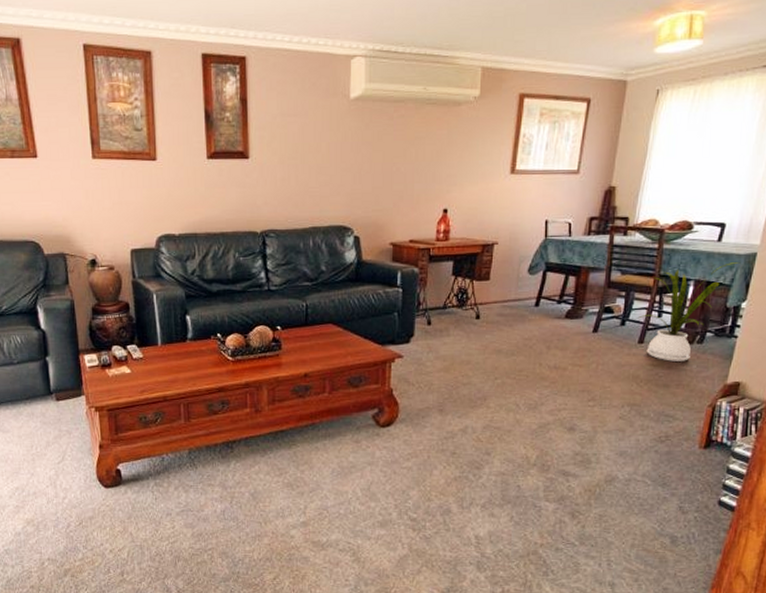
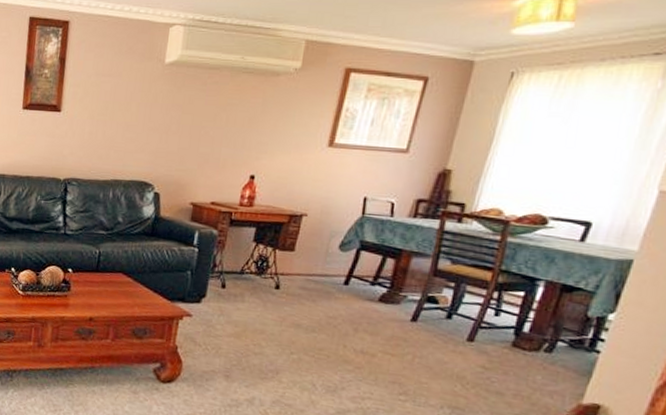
house plant: present [638,262,740,361] -> none [469,265,609,370]

